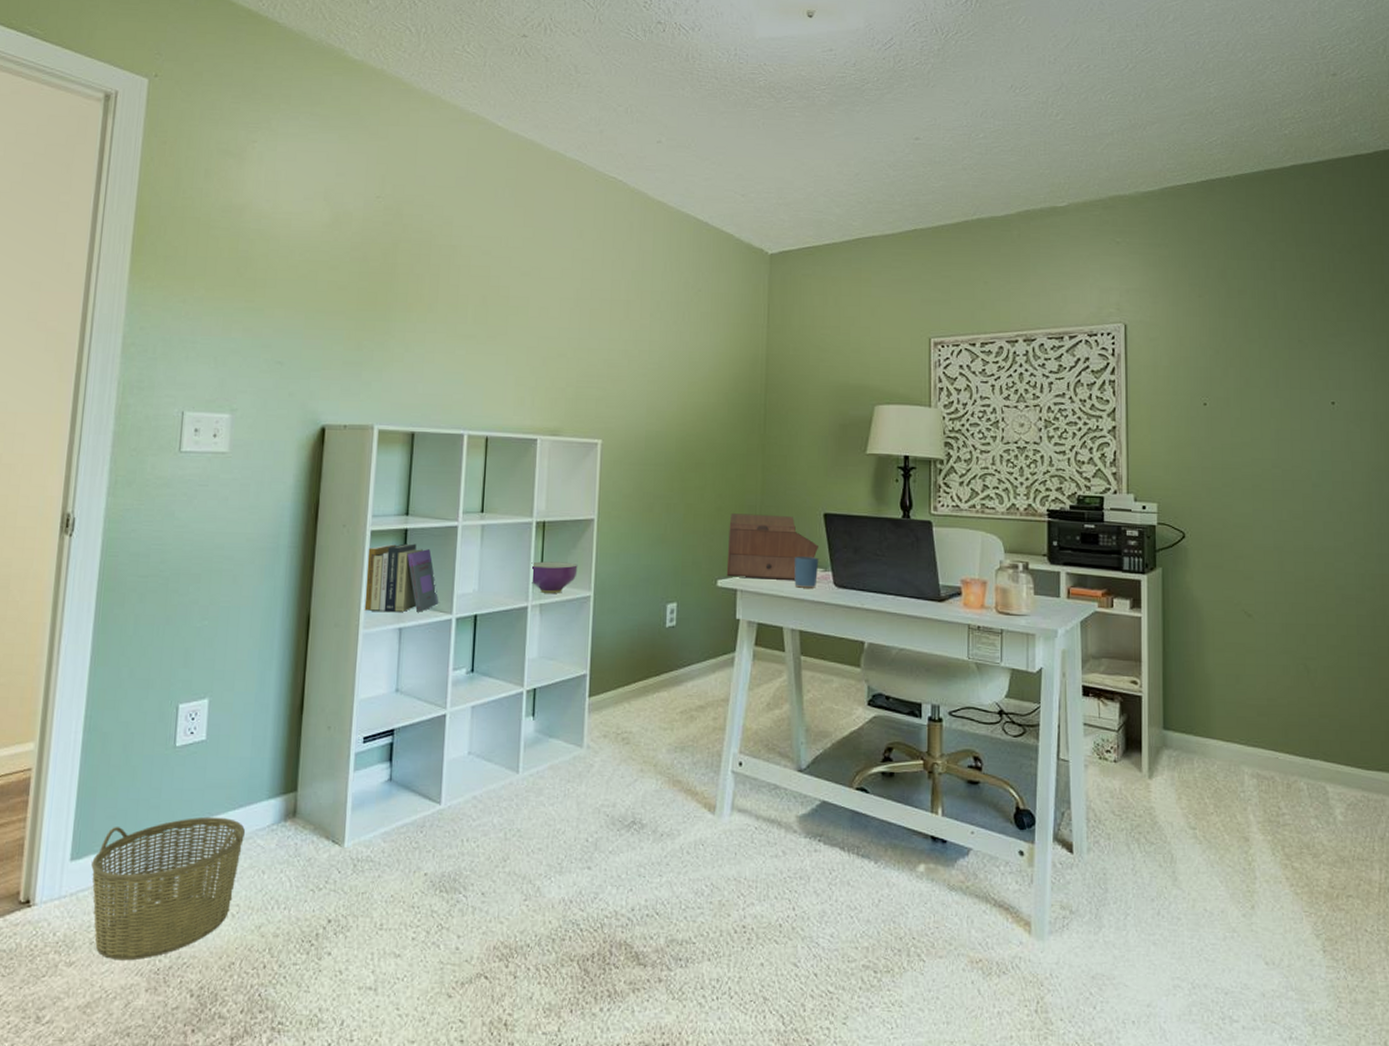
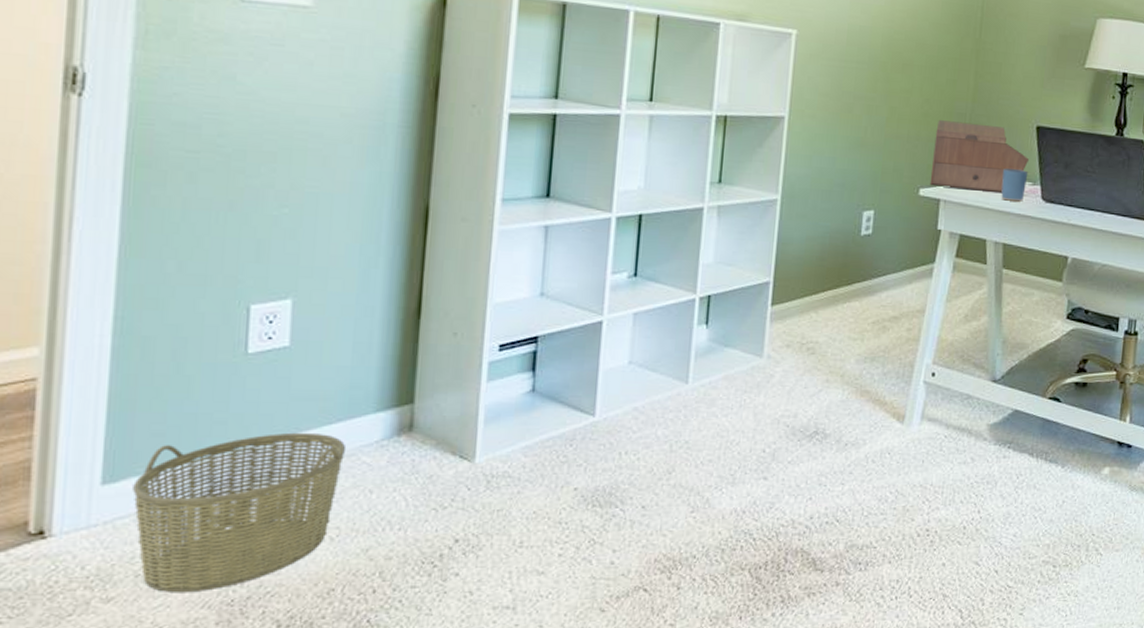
books: present [364,543,439,612] -> none [500,130,596,209]
bowl: present [531,561,578,593] -> none [709,159,764,195]

